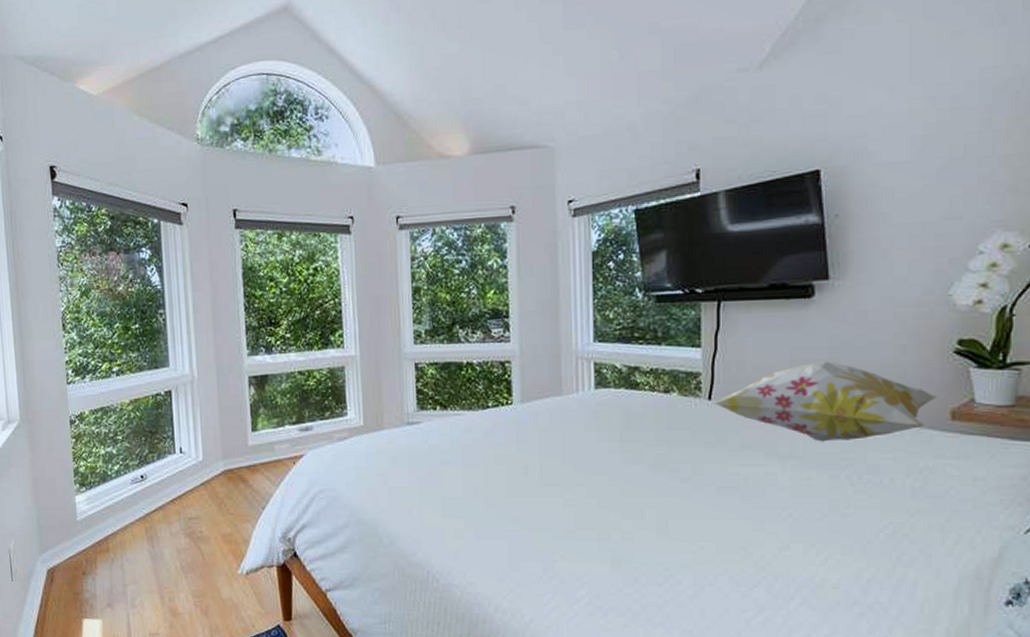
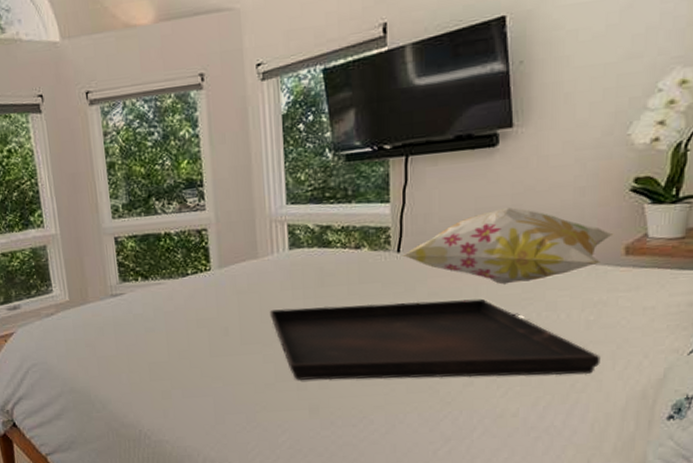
serving tray: none [572,451,929,548] -> present [269,298,601,380]

